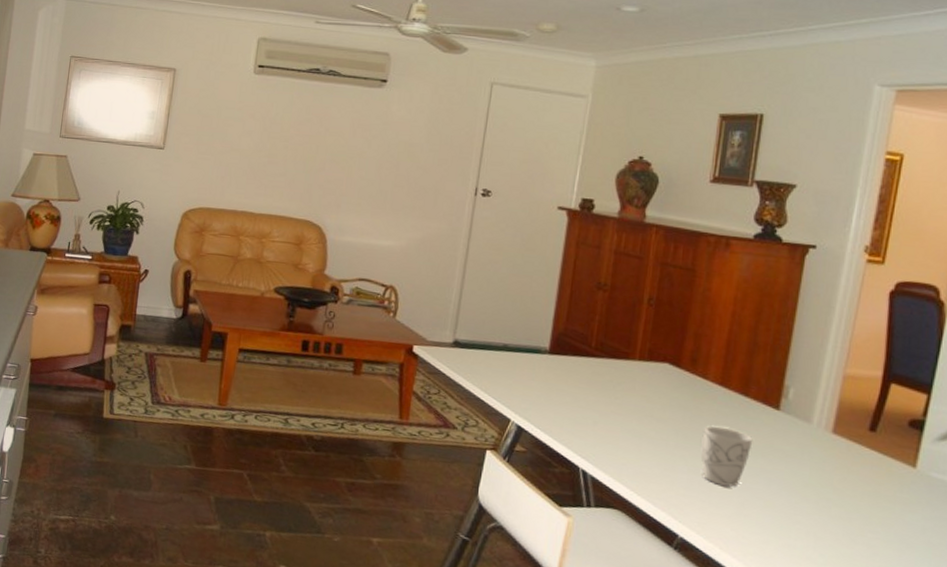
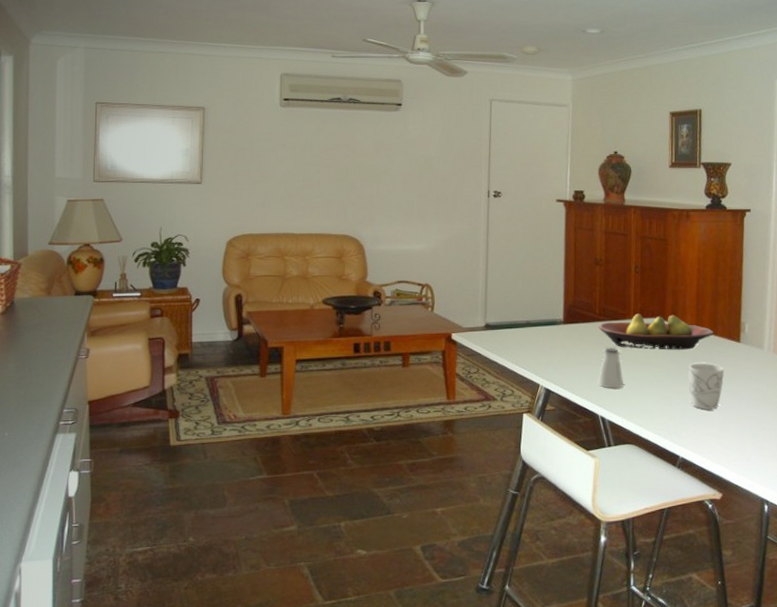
saltshaker: none [582,389,617,441] -> present [597,347,624,389]
fruit bowl: none [592,354,744,409] -> present [598,313,713,350]

